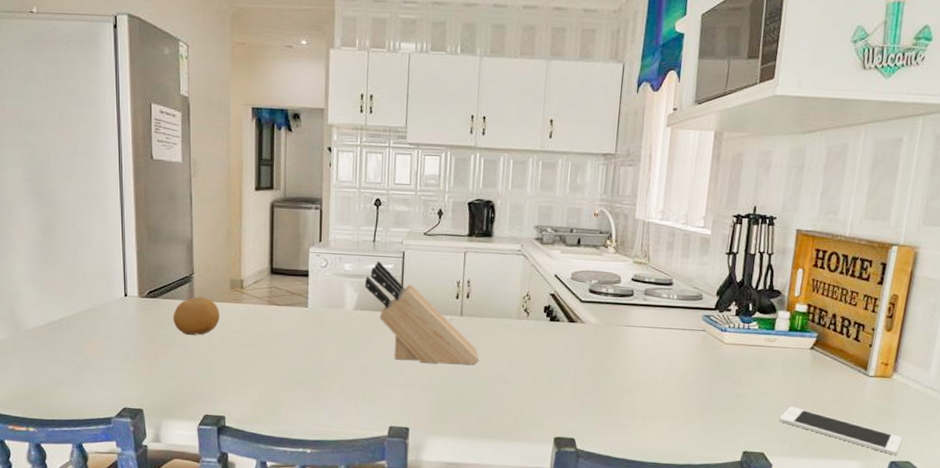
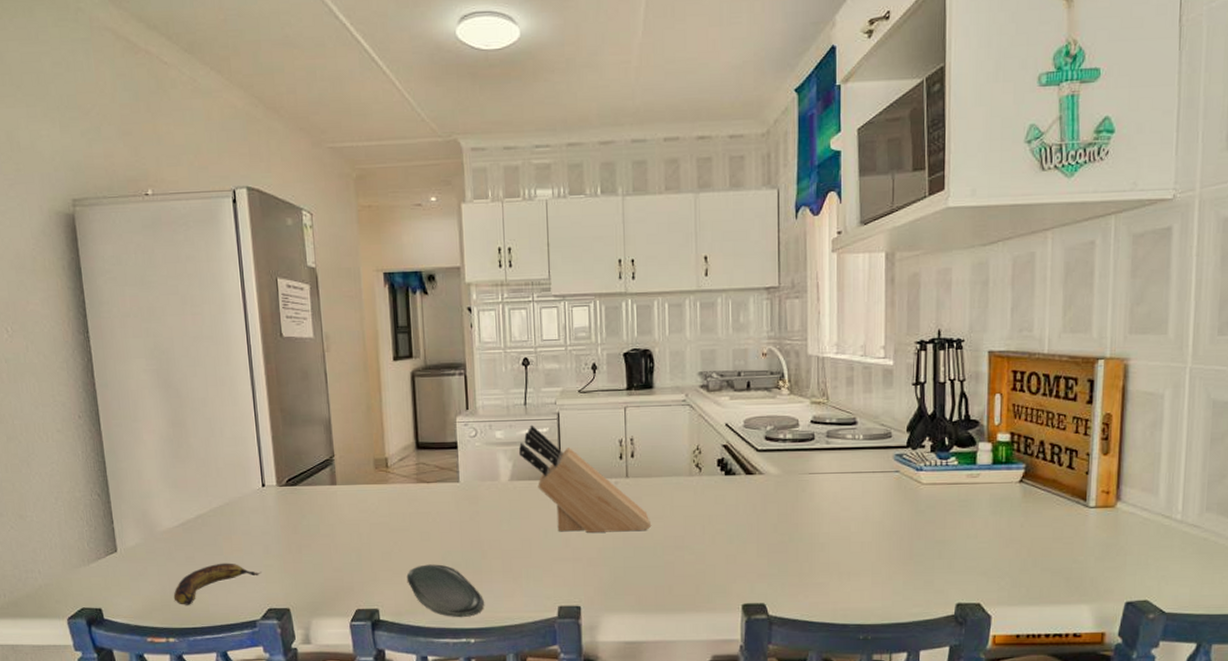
banana: none [35,363,119,399] -> present [173,563,262,605]
fruit: present [173,296,220,335] -> none [315,480,366,523]
oval tray: none [253,379,323,430] -> present [406,564,485,618]
cell phone: present [779,406,903,455] -> none [993,548,1137,595]

